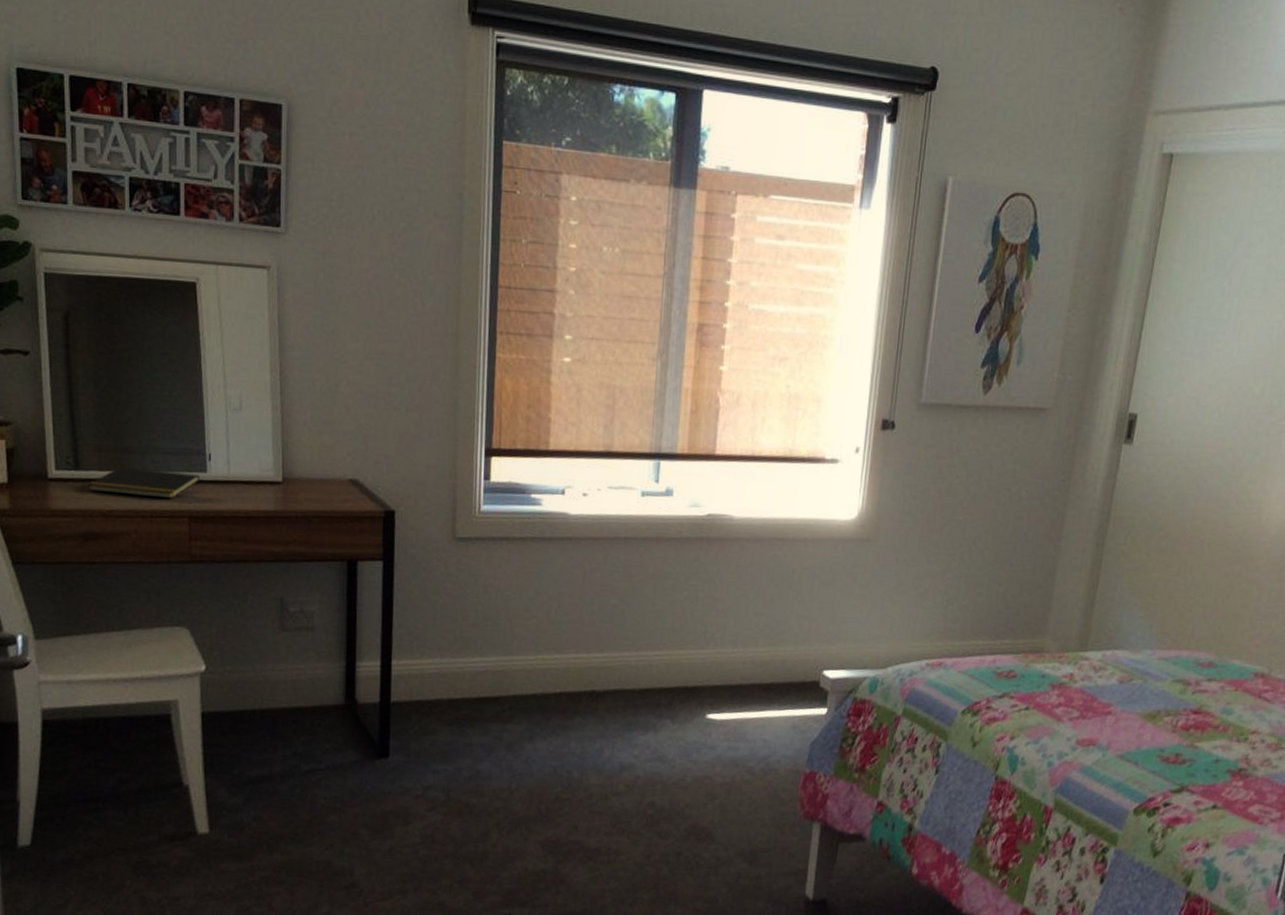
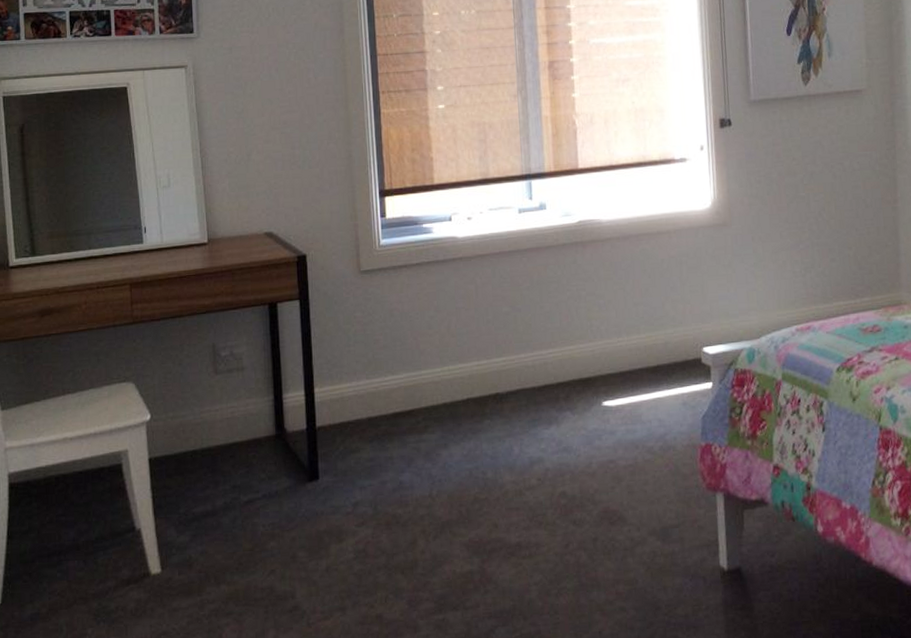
notepad: present [88,467,200,499] -> none [44,246,137,272]

